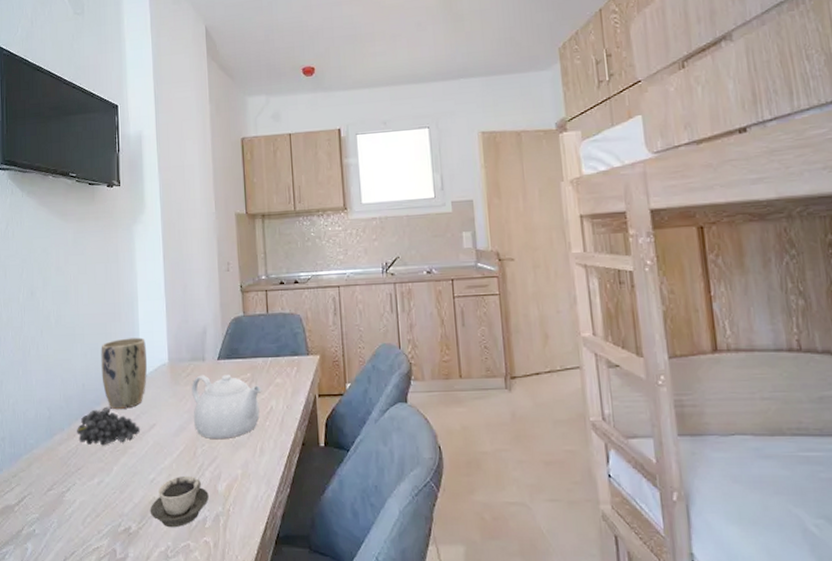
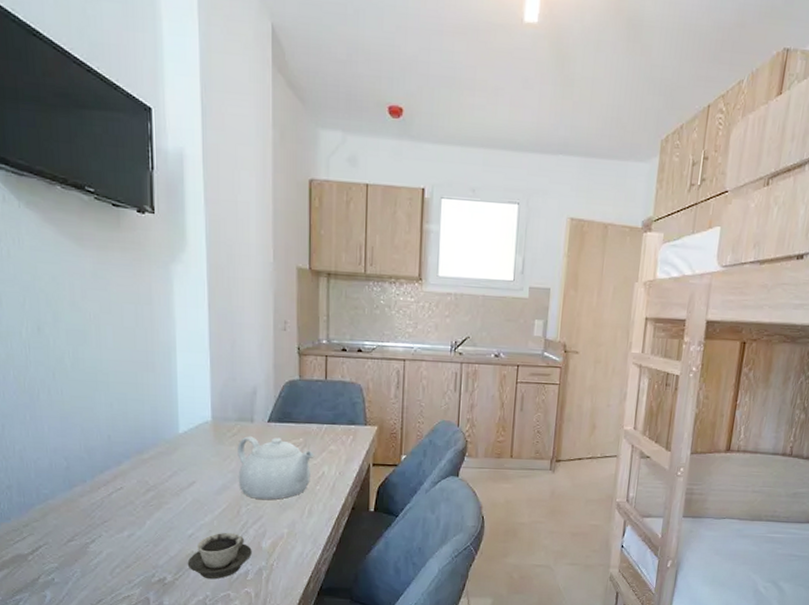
fruit: present [77,408,141,446] -> none [102,462,178,500]
plant pot: present [101,337,148,409] -> none [130,390,187,464]

